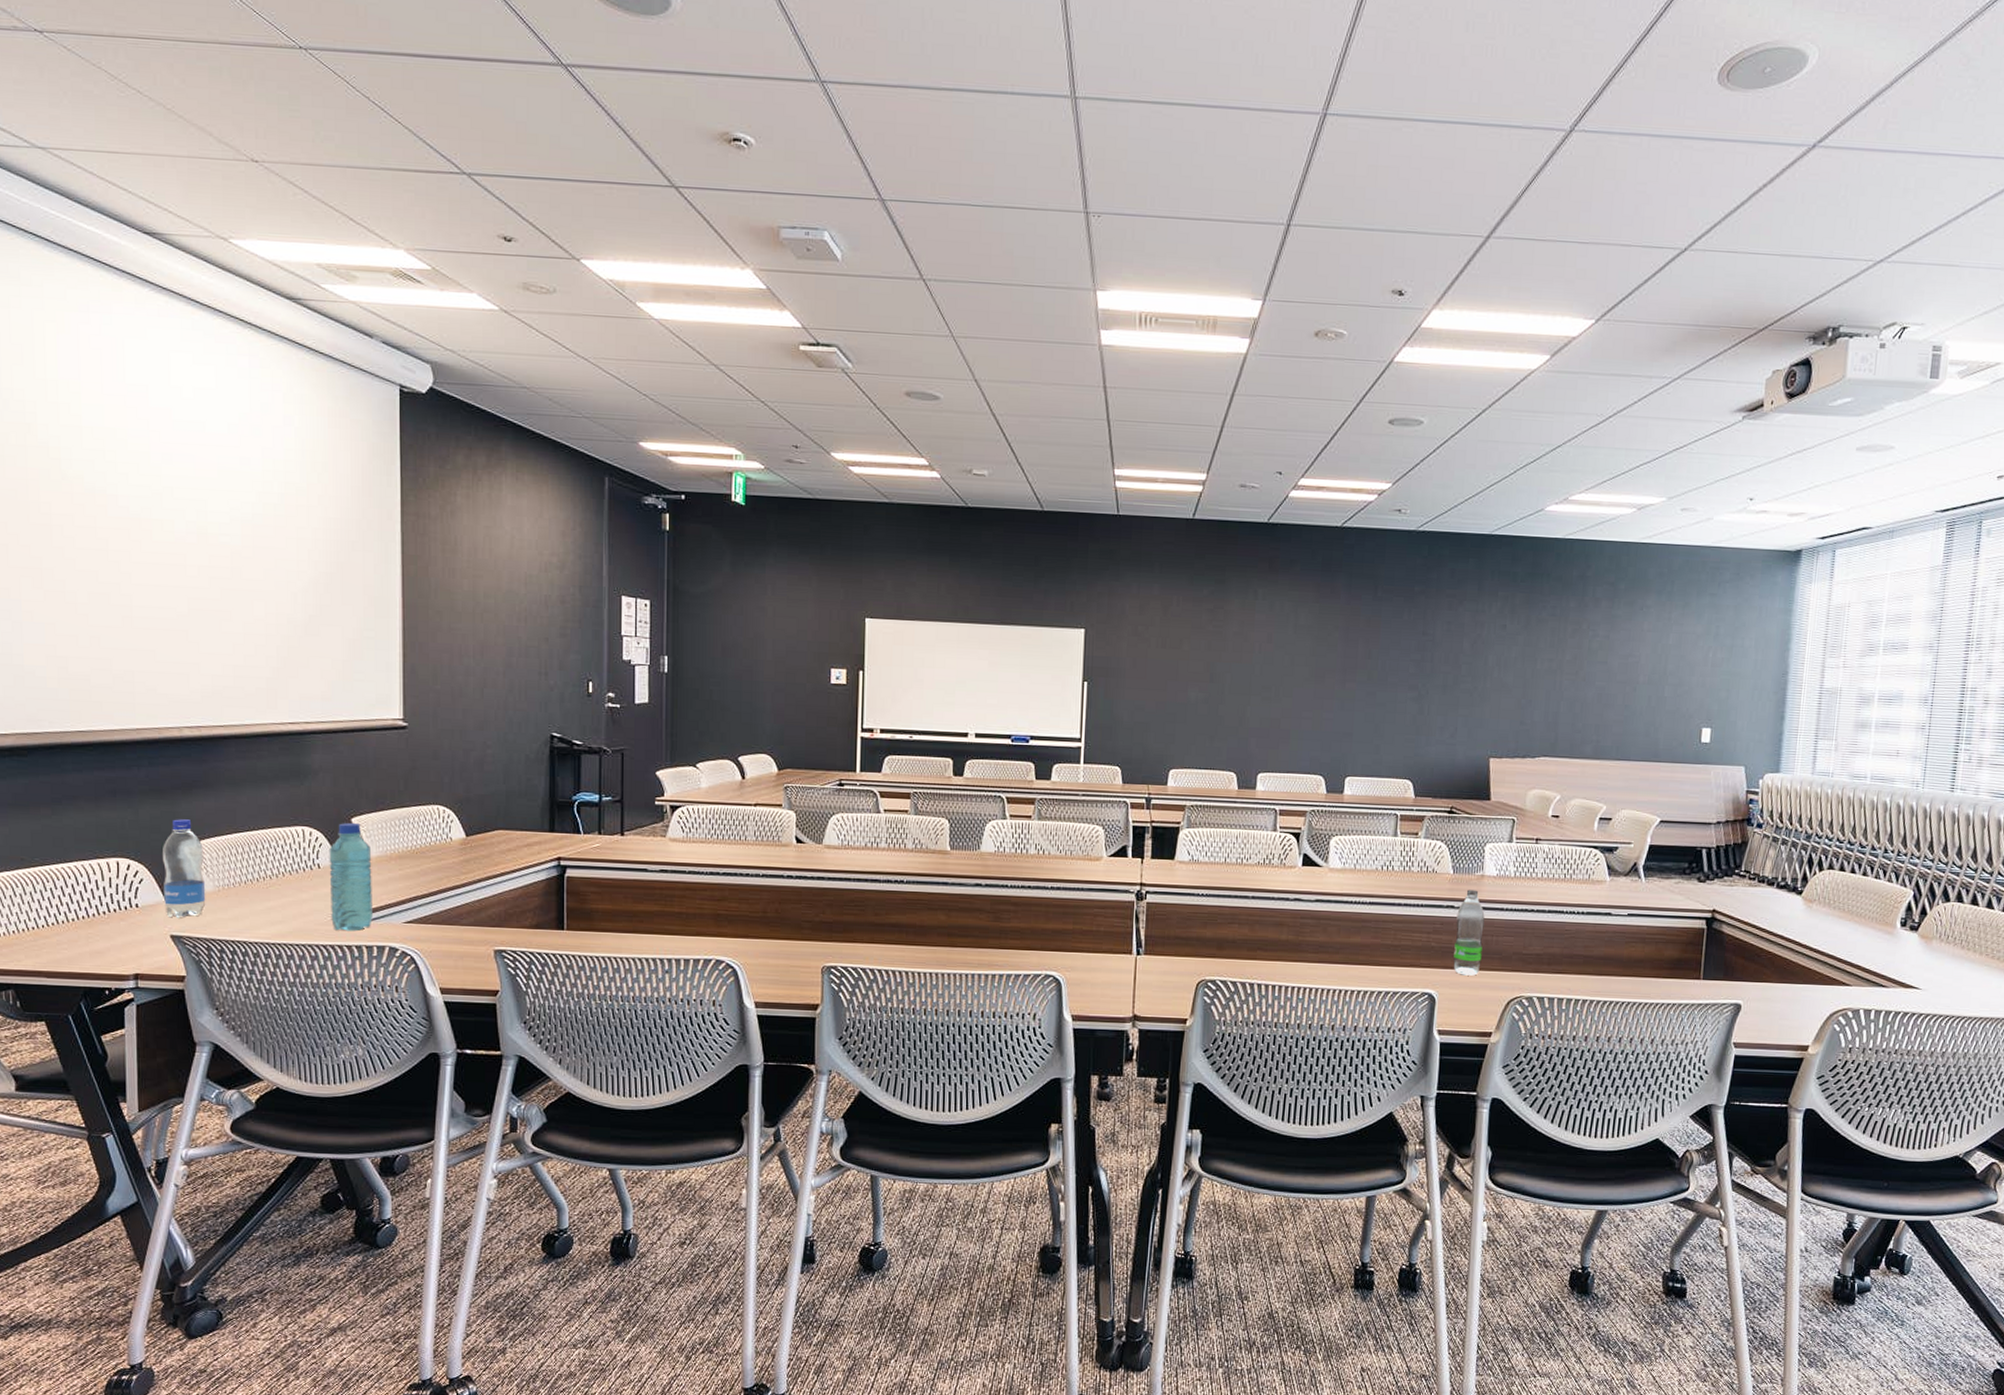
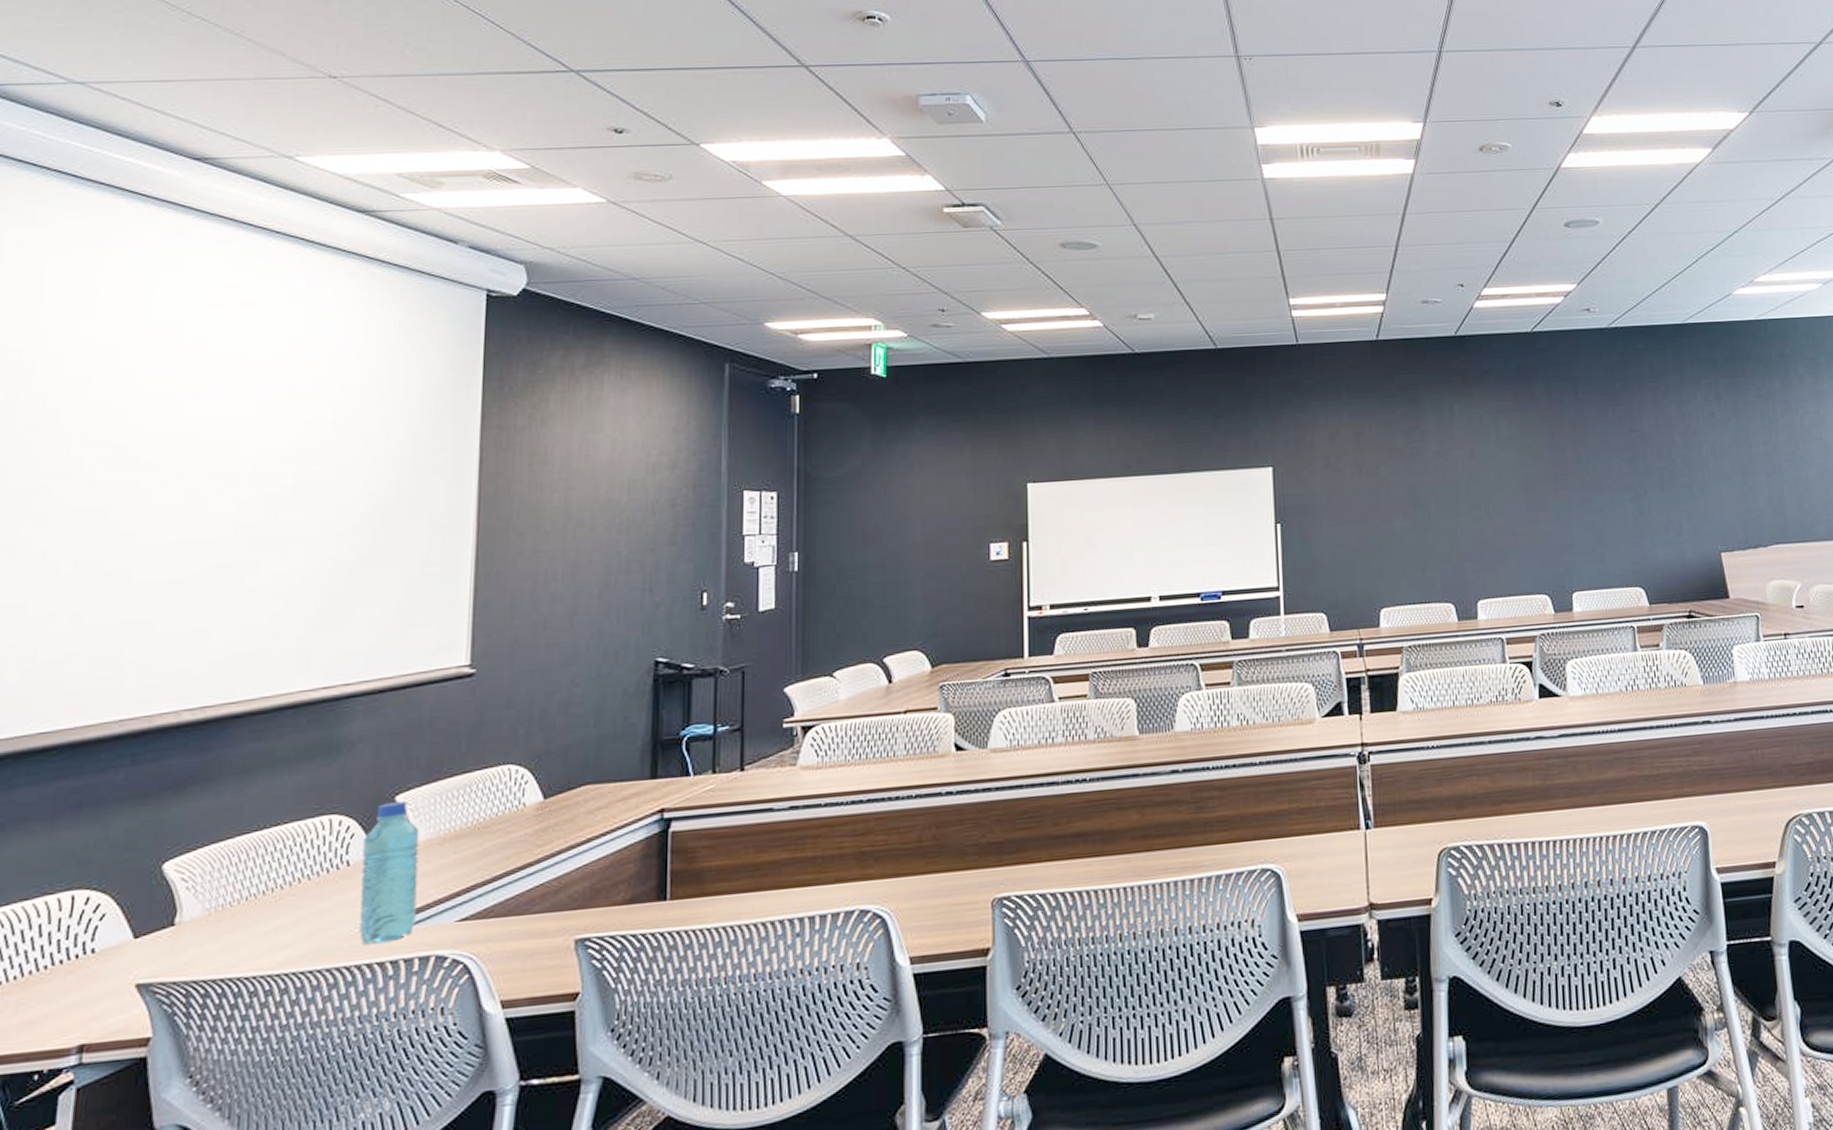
bottle: present [163,819,206,919] -> none [131,827,194,961]
bottle: present [1453,889,1485,976] -> none [1714,699,1751,799]

